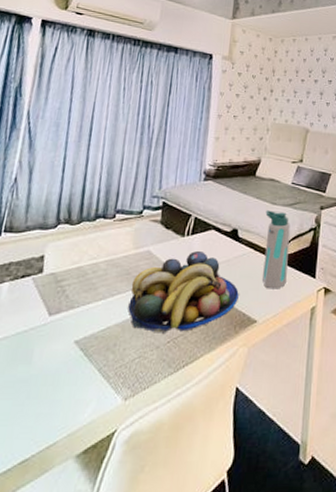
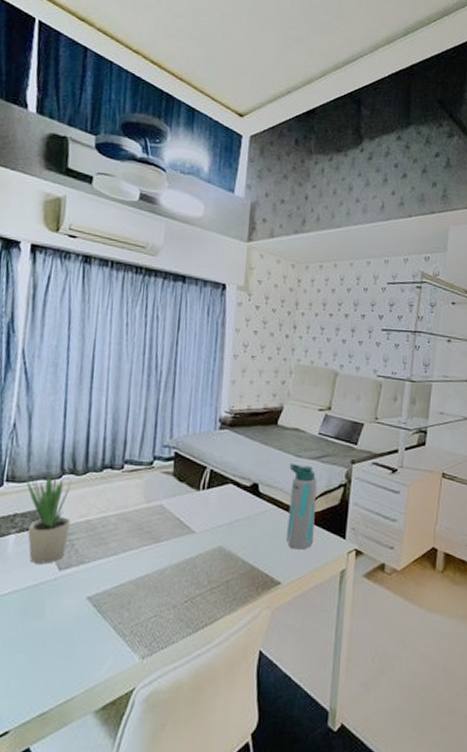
potted plant: none [21,215,66,310] -> present [26,464,71,564]
fruit bowl: present [128,250,239,333] -> none [141,505,261,592]

